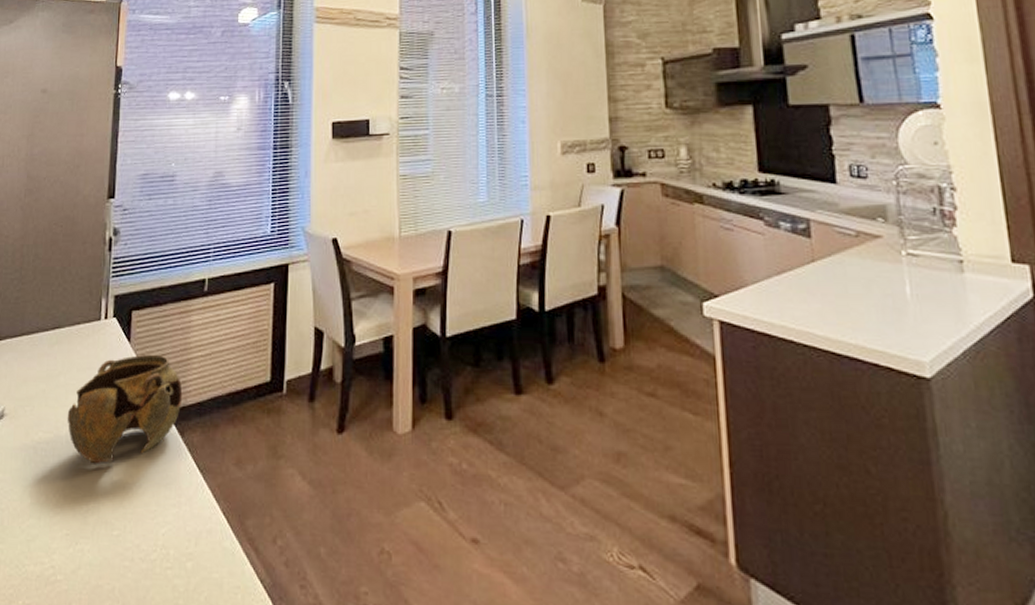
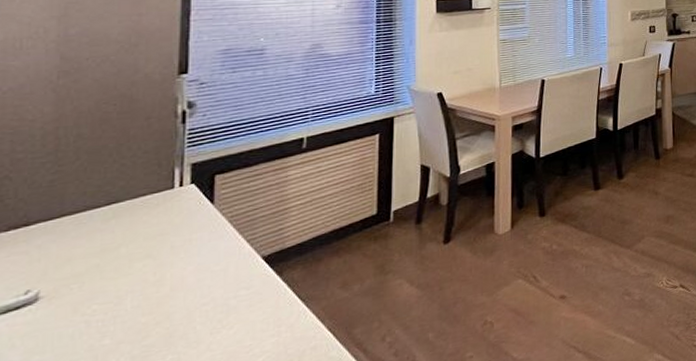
teapot: present [67,354,183,464] -> none [132,210,280,321]

